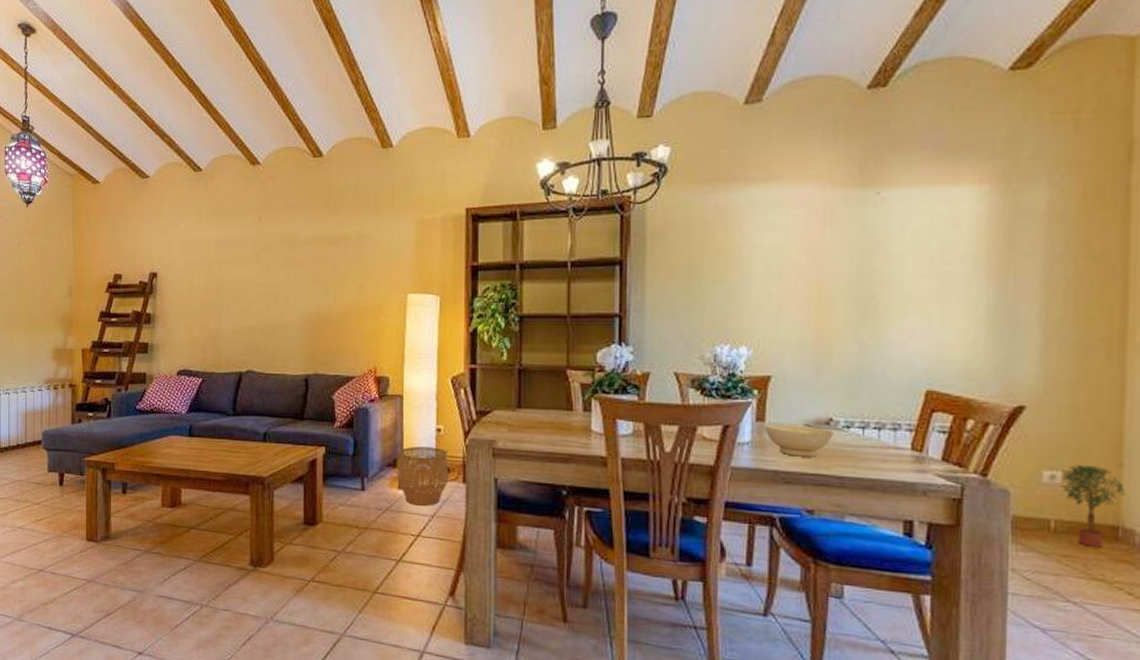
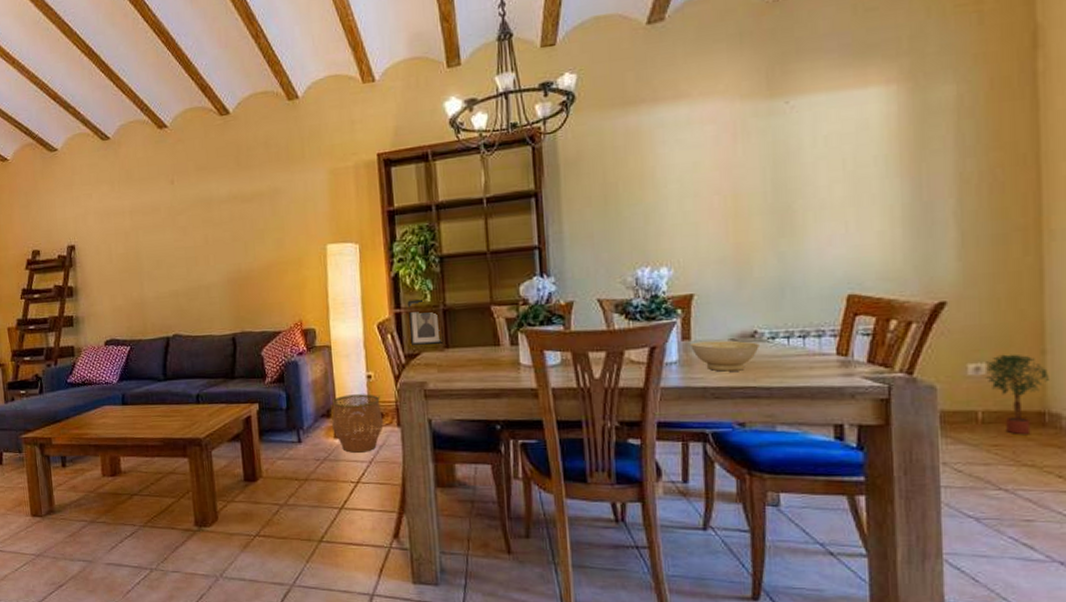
picture frame: none [484,357,517,403] -> present [408,300,444,345]

